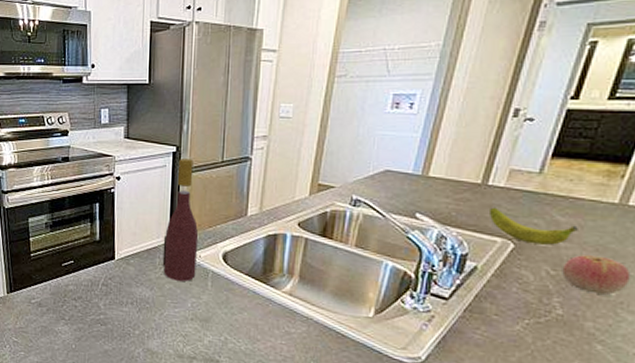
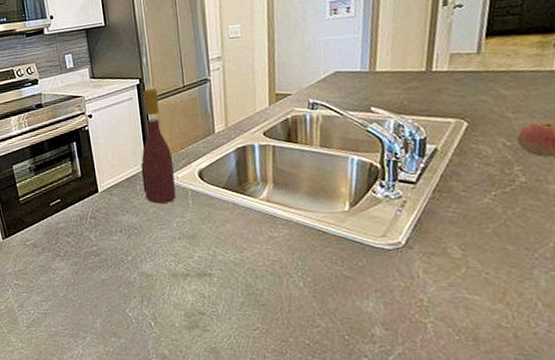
banana: present [488,207,578,245] -> none [437,90,524,120]

